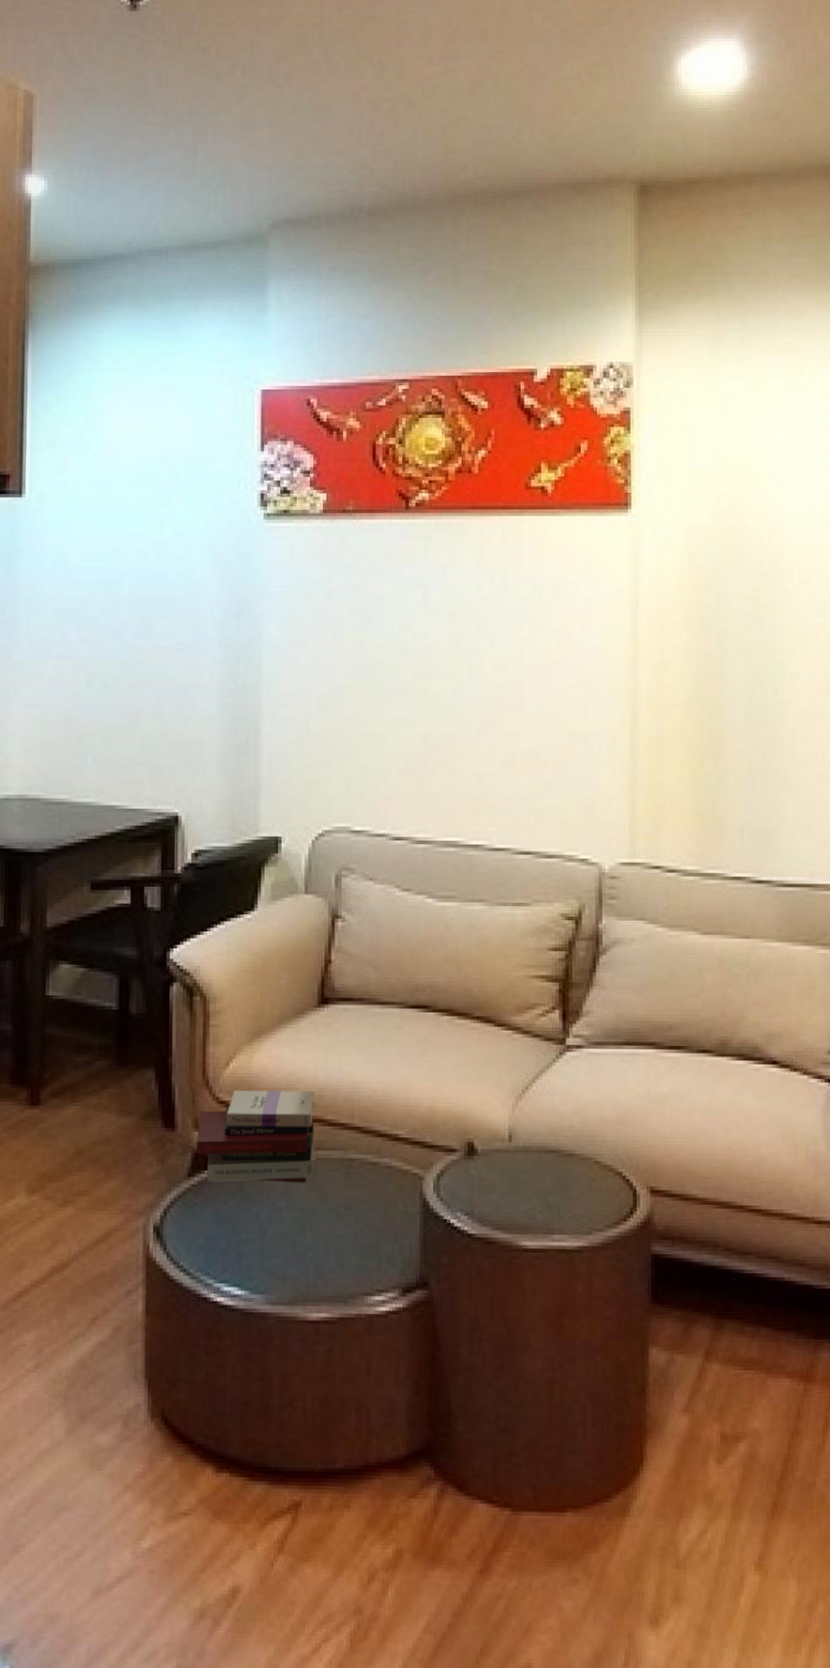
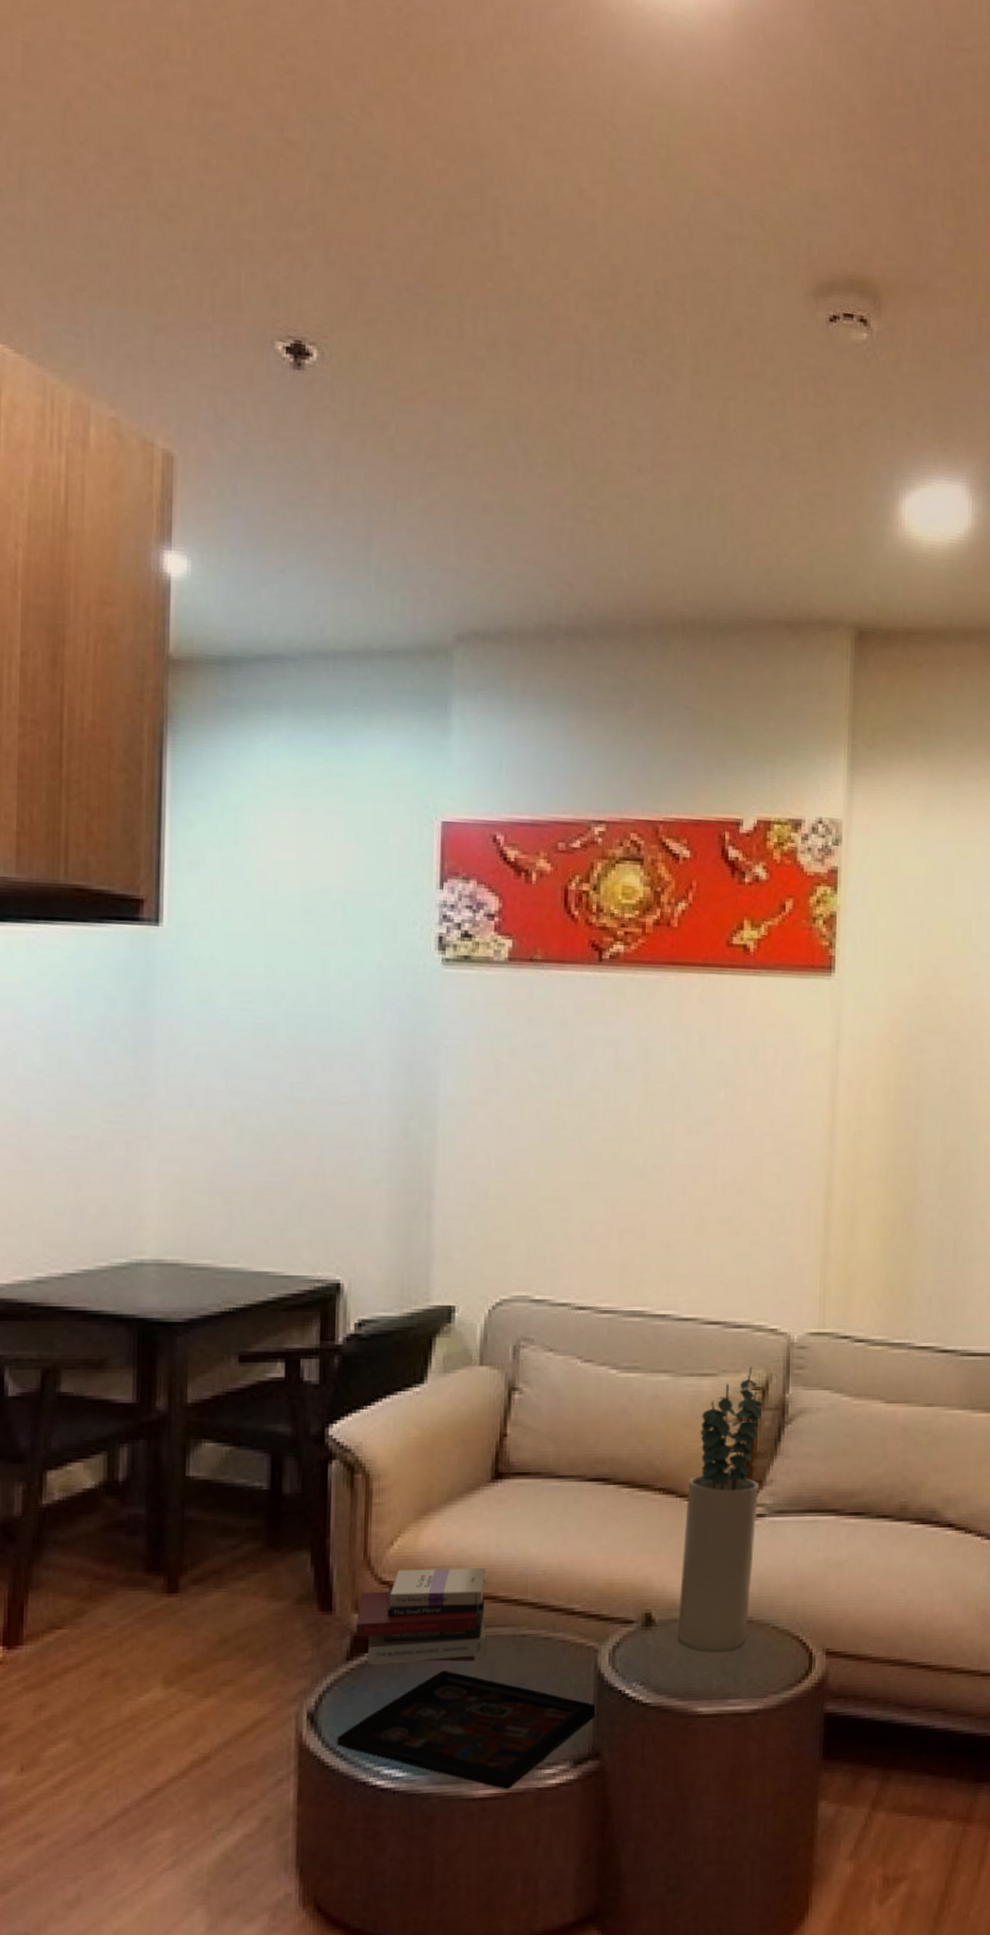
decorative tray: none [180,1190,425,1315] -> present [336,1670,598,1790]
vase: none [500,896,577,1186] -> present [677,1366,763,1653]

